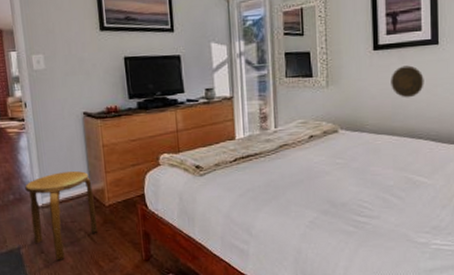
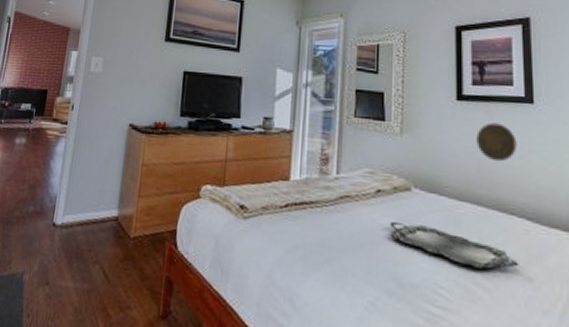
stool: present [25,171,98,261] -> none [41,188,121,298]
serving tray: none [322,158,425,183] -> present [390,221,519,269]

